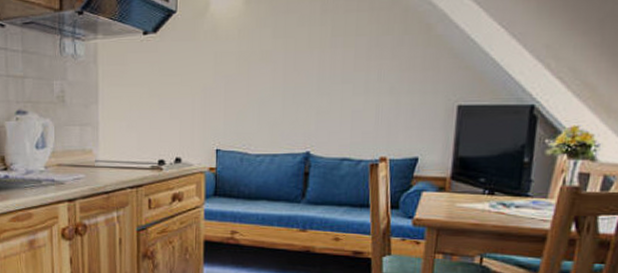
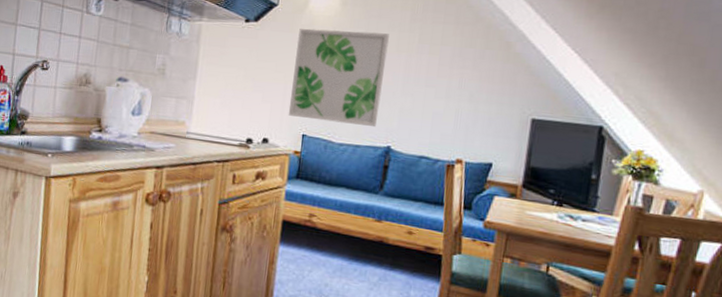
wall art: none [199,30,299,134] -> present [288,28,389,128]

